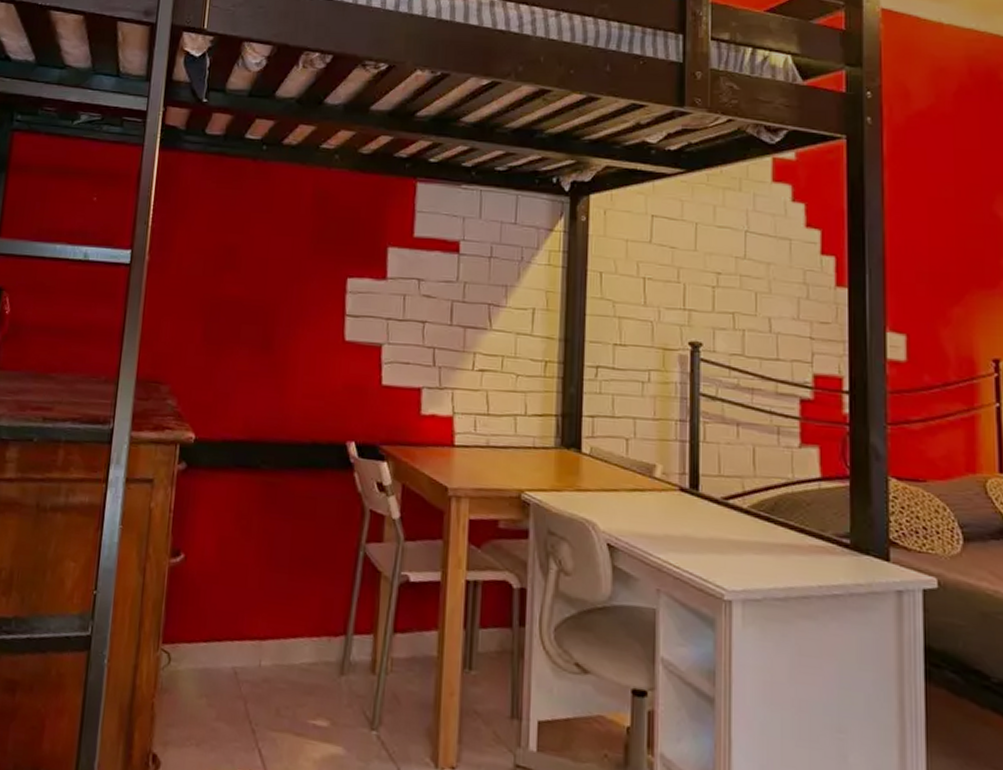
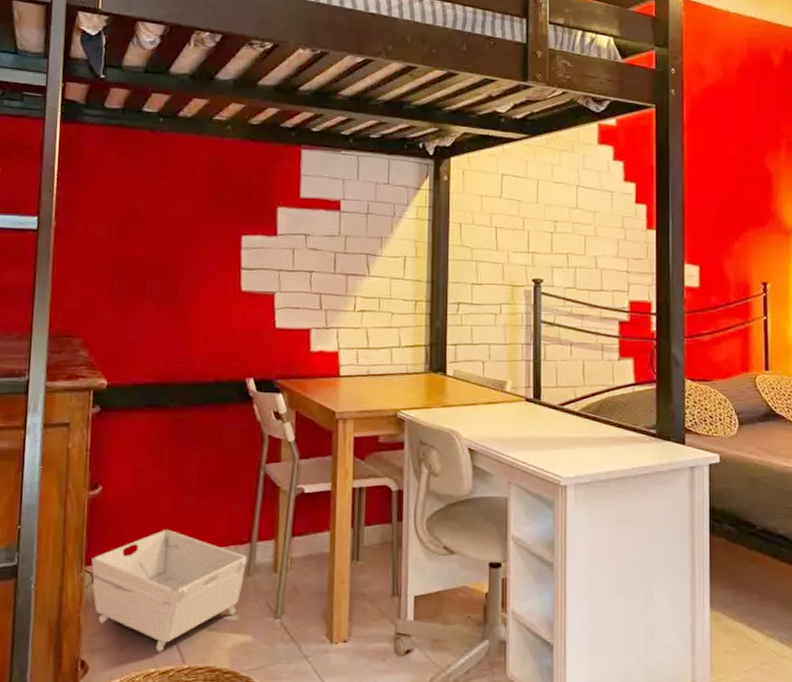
storage bin: none [168,610,342,755] -> present [91,529,248,652]

